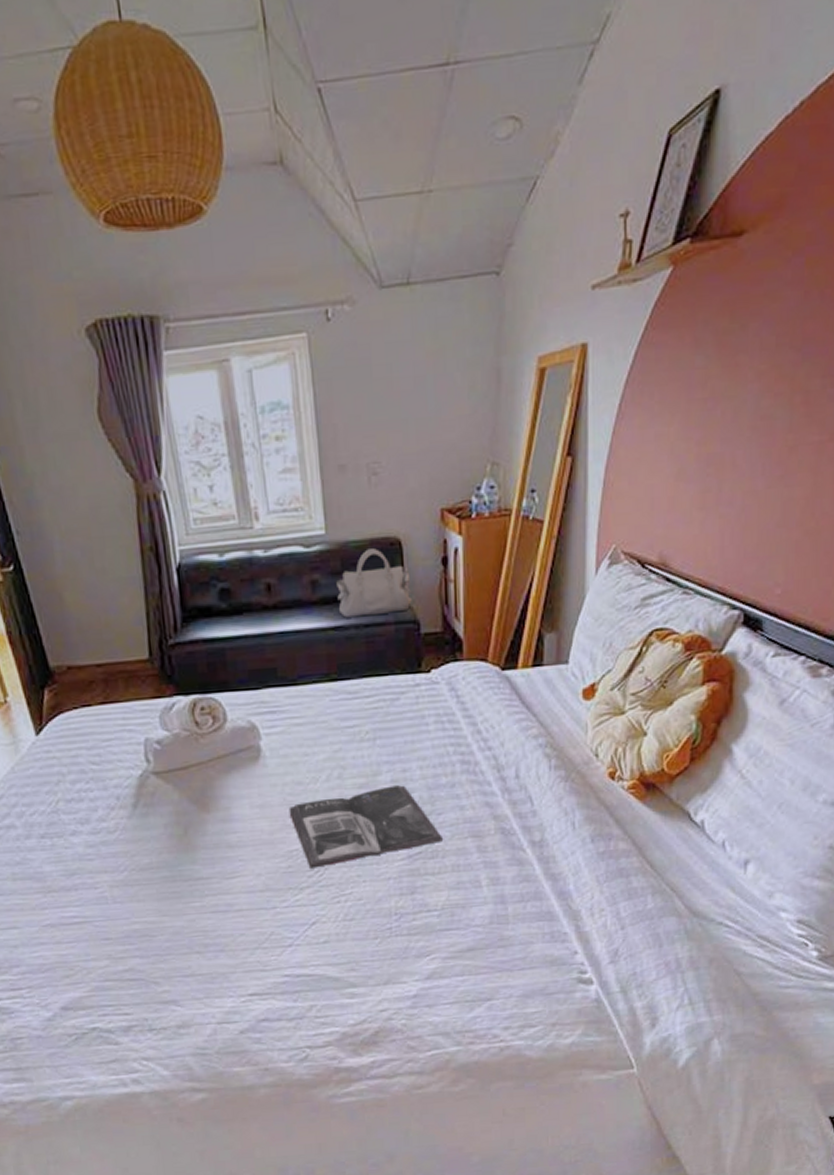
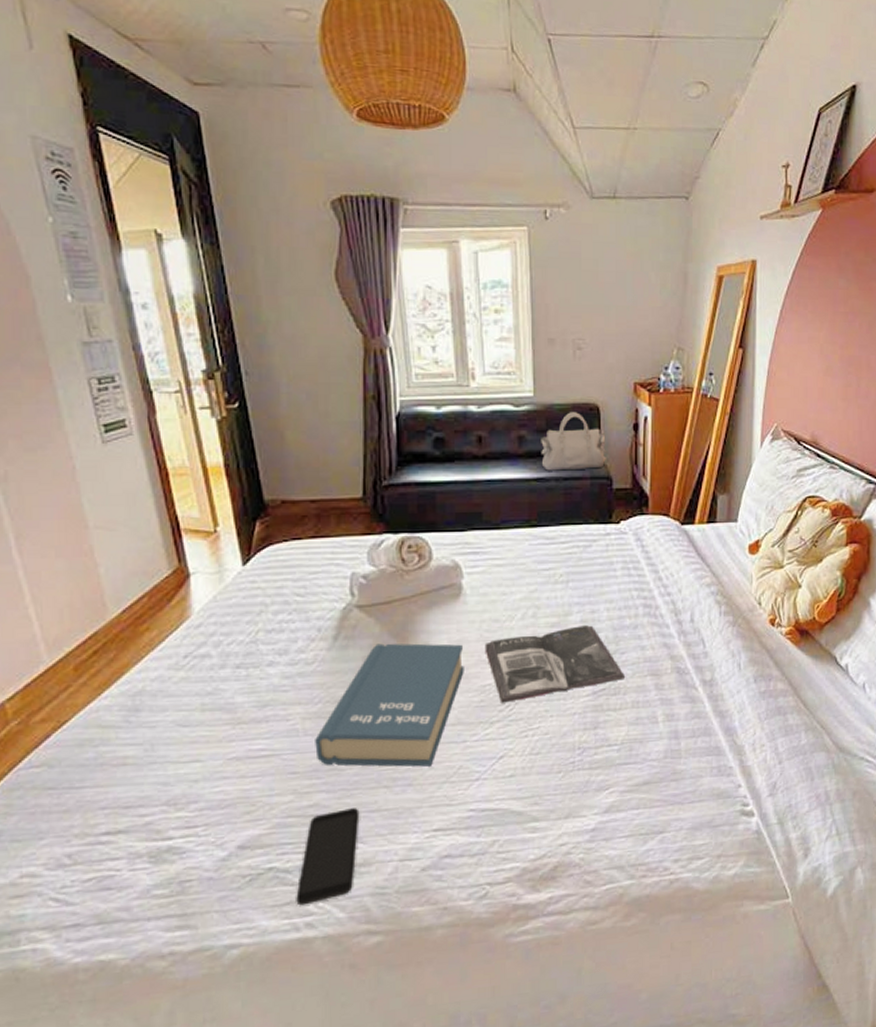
mobile phone: none [120,972,175,1063] -> present [296,808,360,906]
book: none [124,809,269,933] -> present [315,643,464,767]

